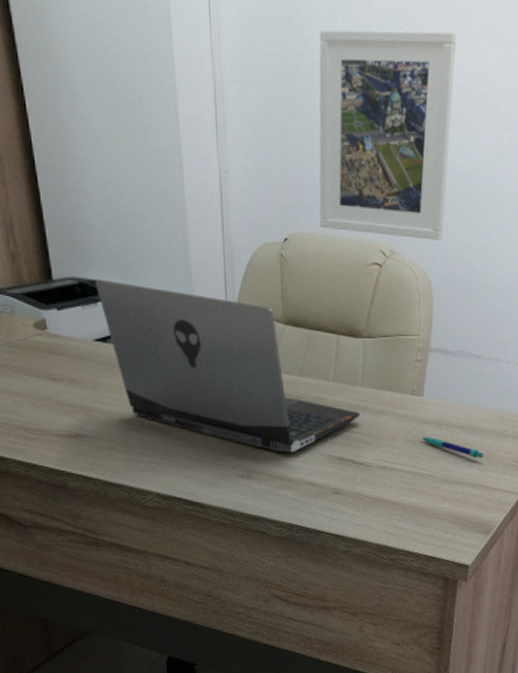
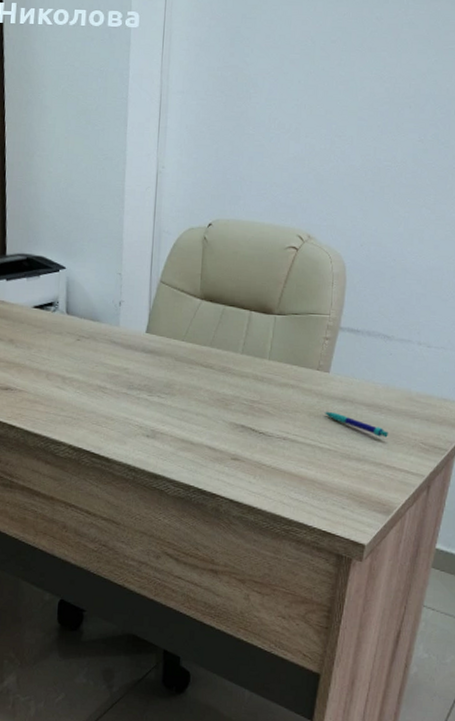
laptop computer: present [95,279,361,452] -> none [40,255,266,417]
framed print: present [319,29,457,240] -> none [242,42,387,227]

